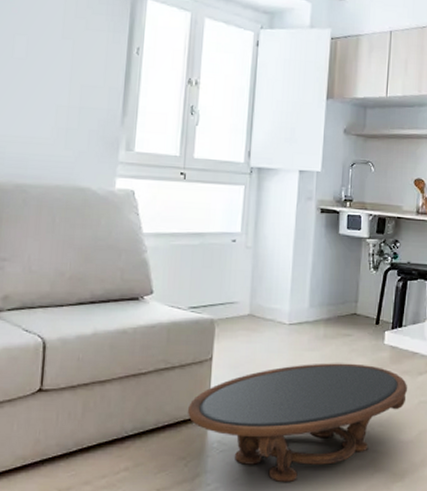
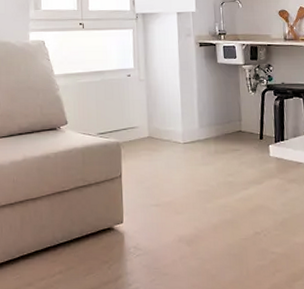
coffee table: present [188,363,408,483] -> none [106,175,297,283]

